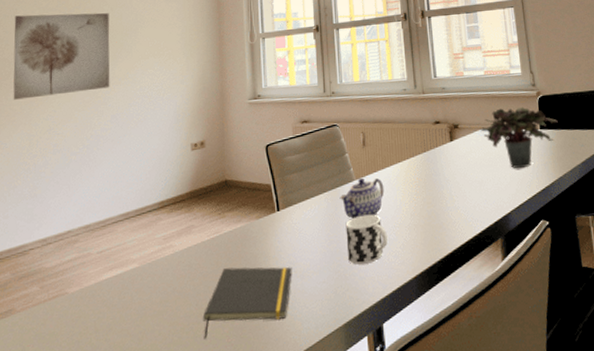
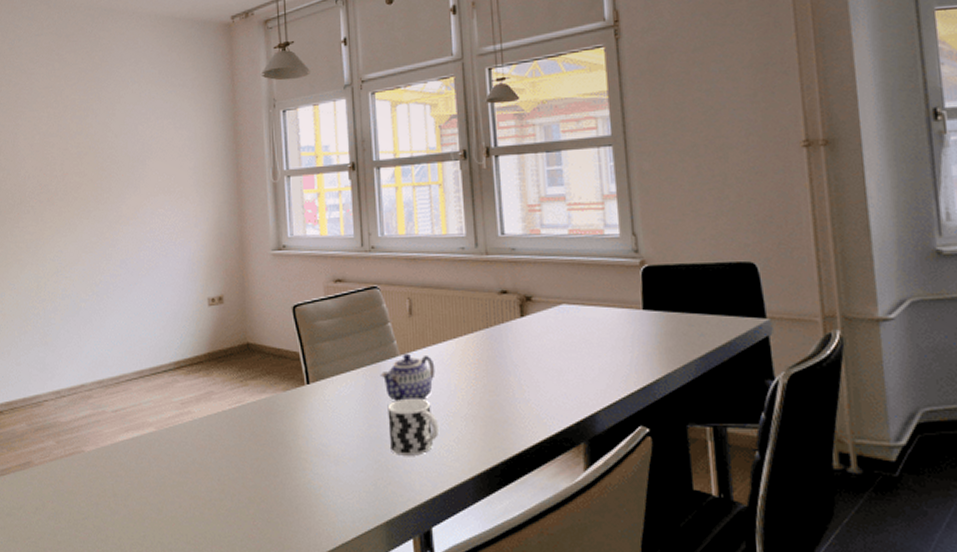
wall art: present [13,12,110,100] -> none [15,140,118,237]
notepad: present [202,266,292,340] -> none [225,443,325,519]
potted plant: present [480,106,558,169] -> none [561,278,668,359]

